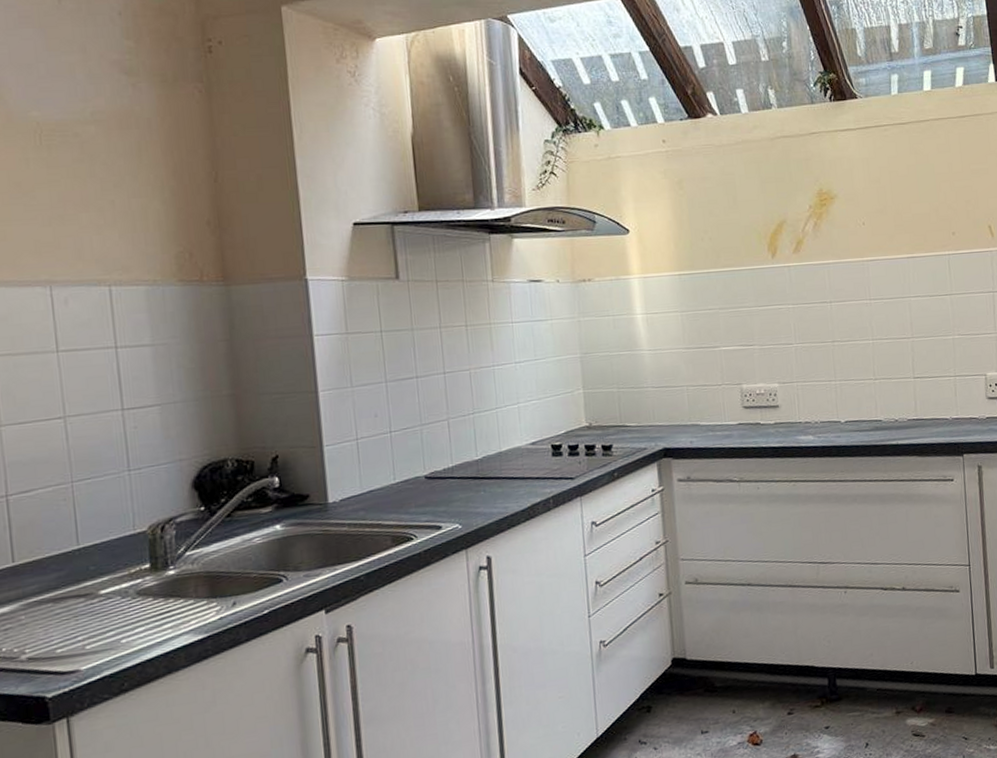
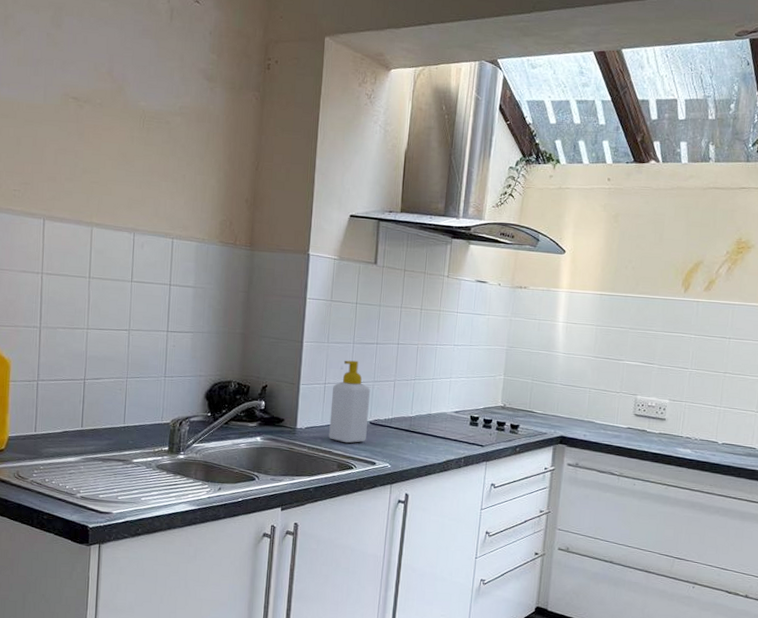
soap bottle: none [368,403,424,510] -> present [329,360,371,444]

